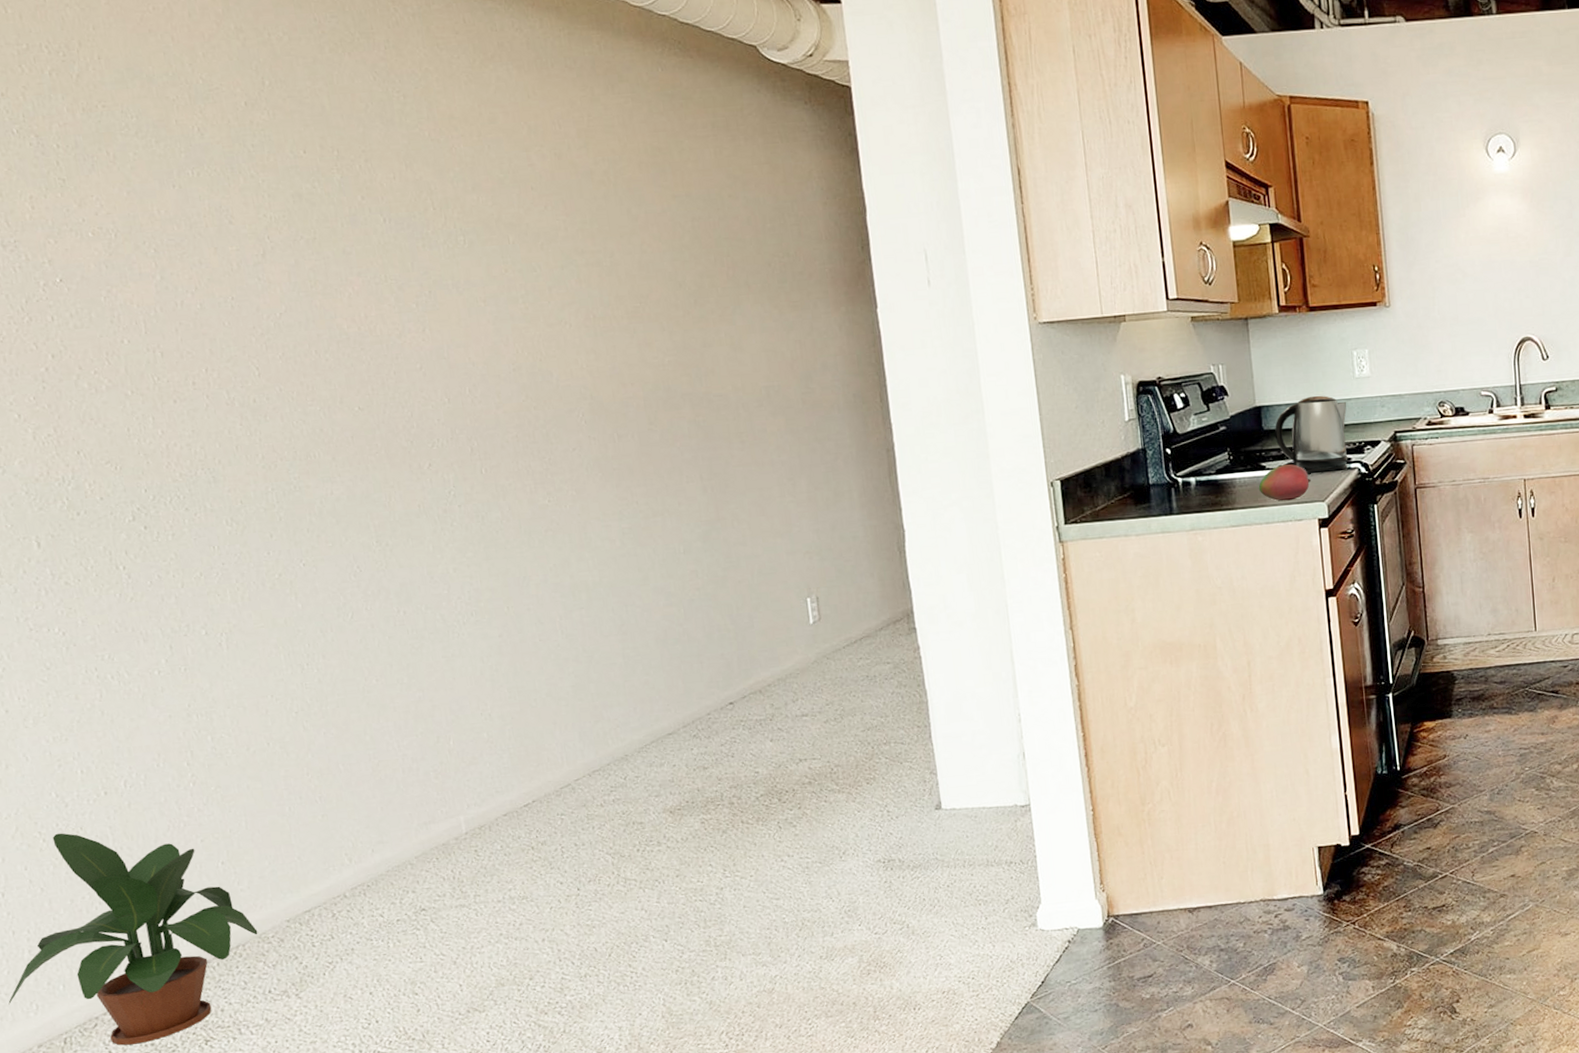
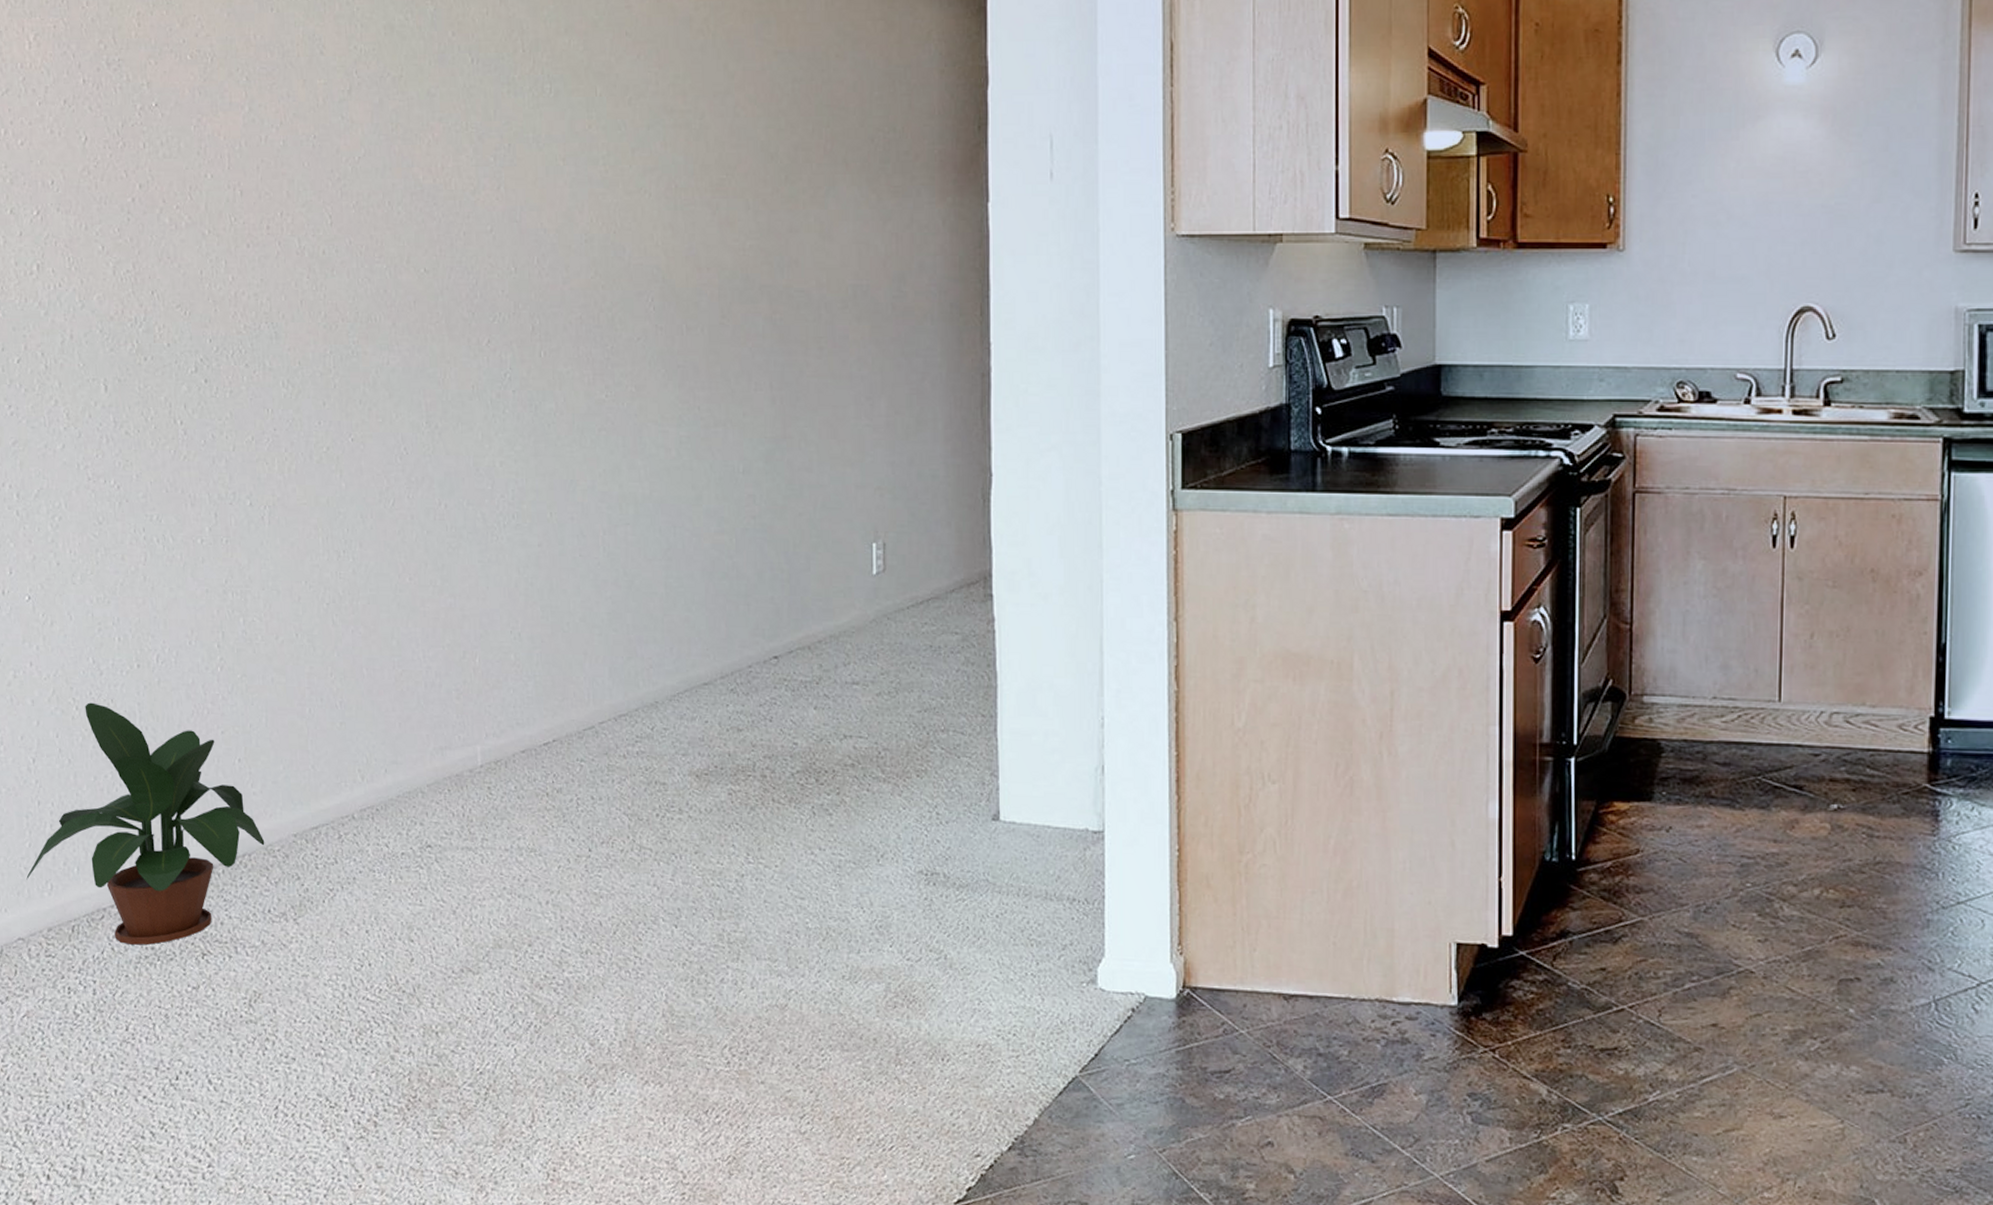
fruit: present [1258,464,1312,501] -> none [1427,443,1497,490]
kettle: present [1274,395,1348,477] -> none [1455,358,1554,462]

